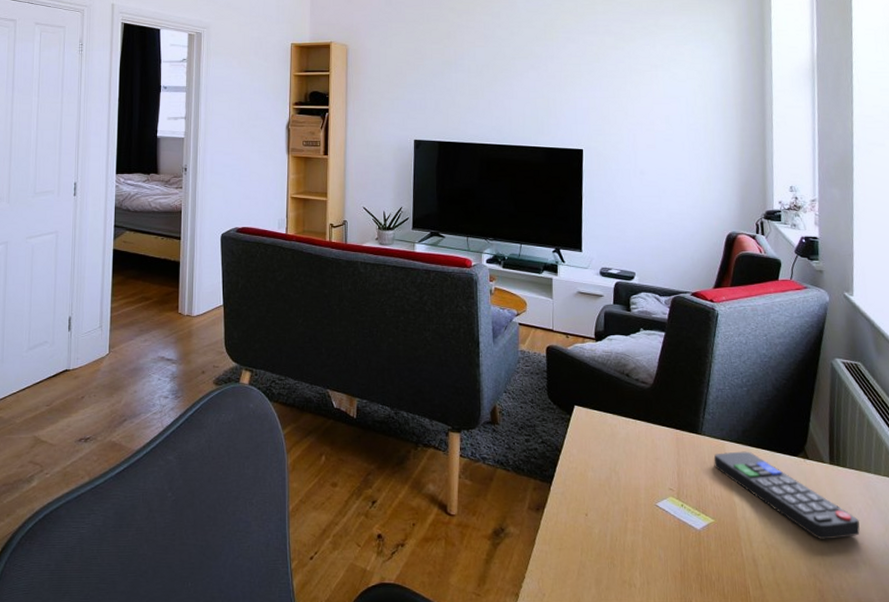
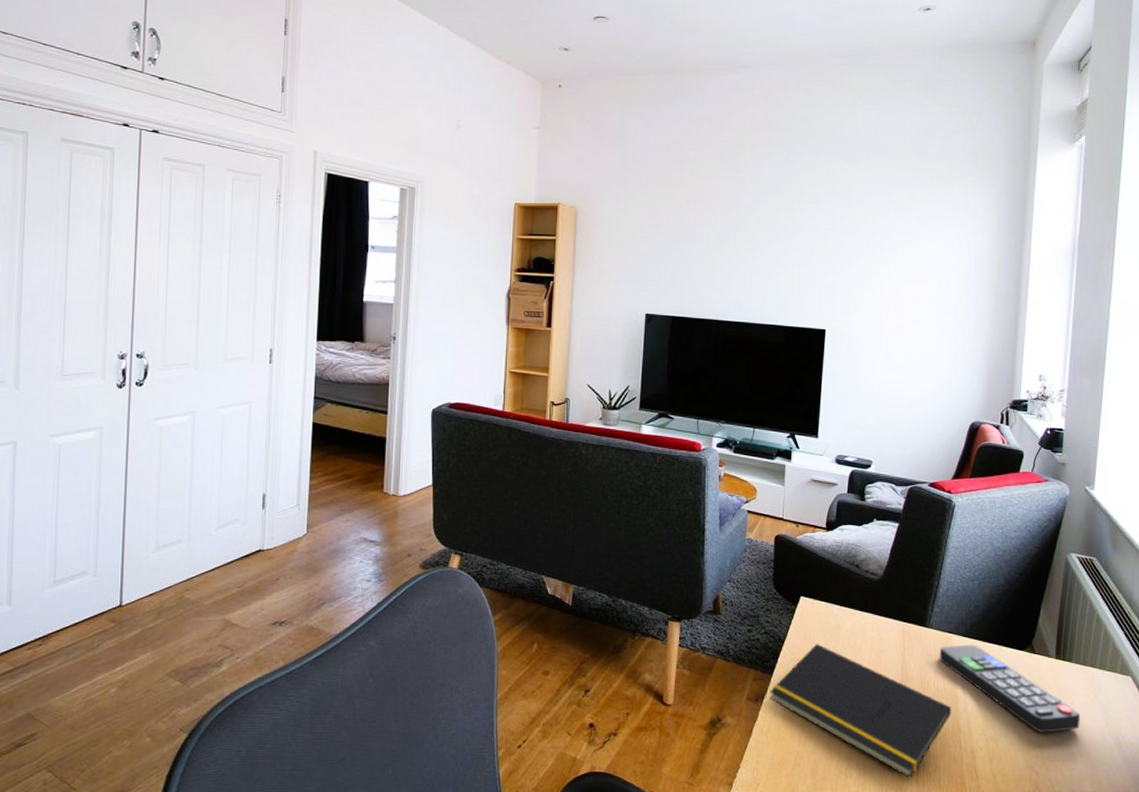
notepad: none [550,451,731,588] -> present [770,643,952,779]

